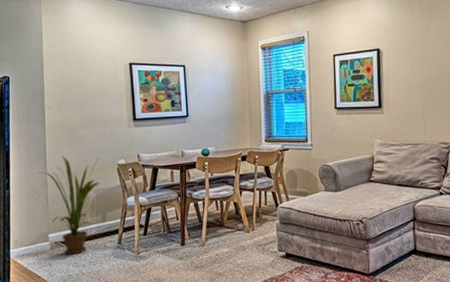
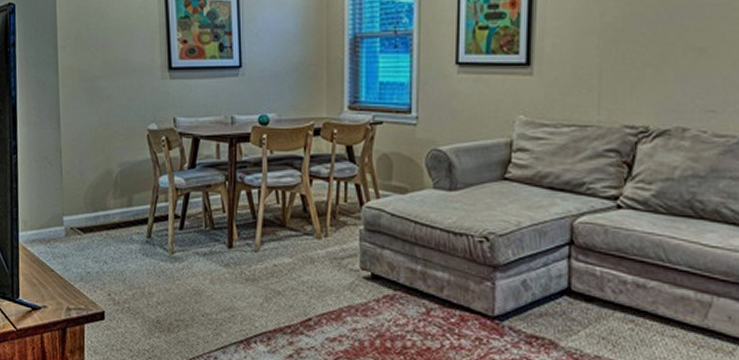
house plant: present [38,155,100,255] -> none [51,113,126,247]

